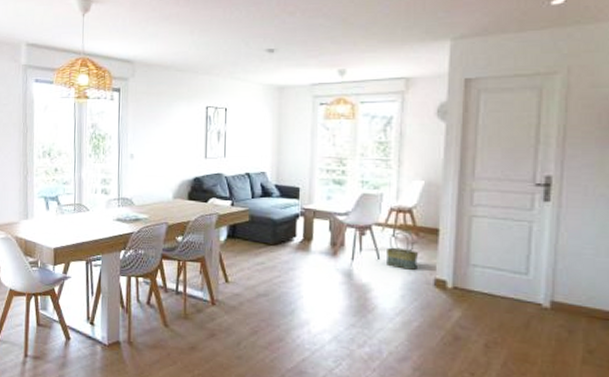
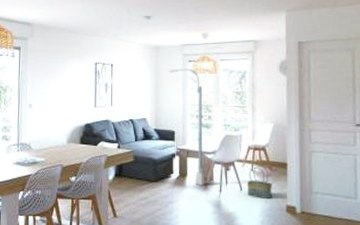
floor lamp: none [294,113,336,251] -> present [168,68,205,185]

